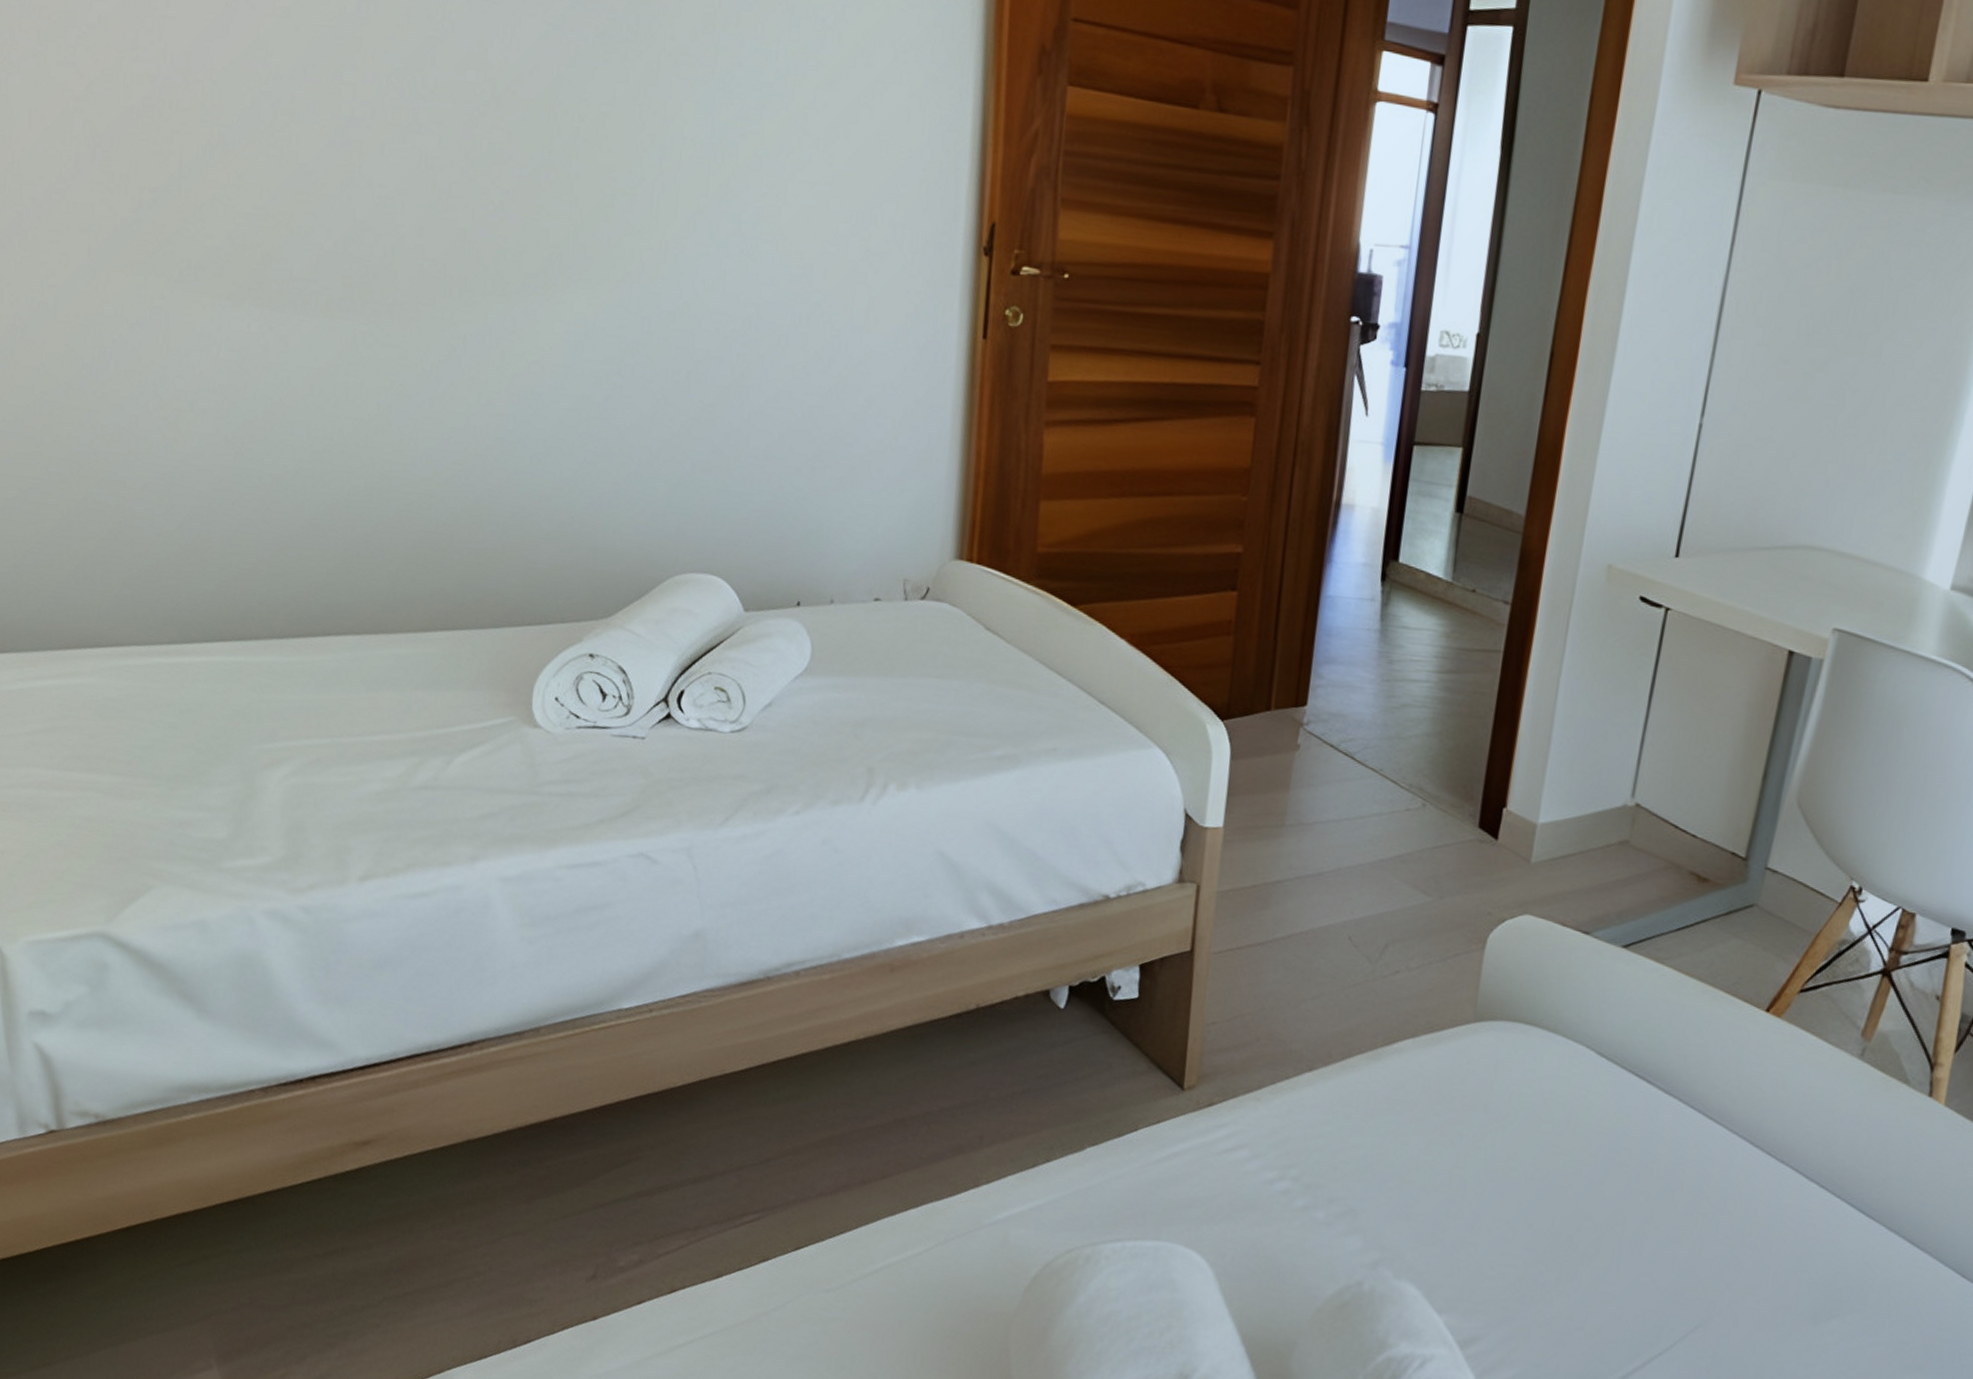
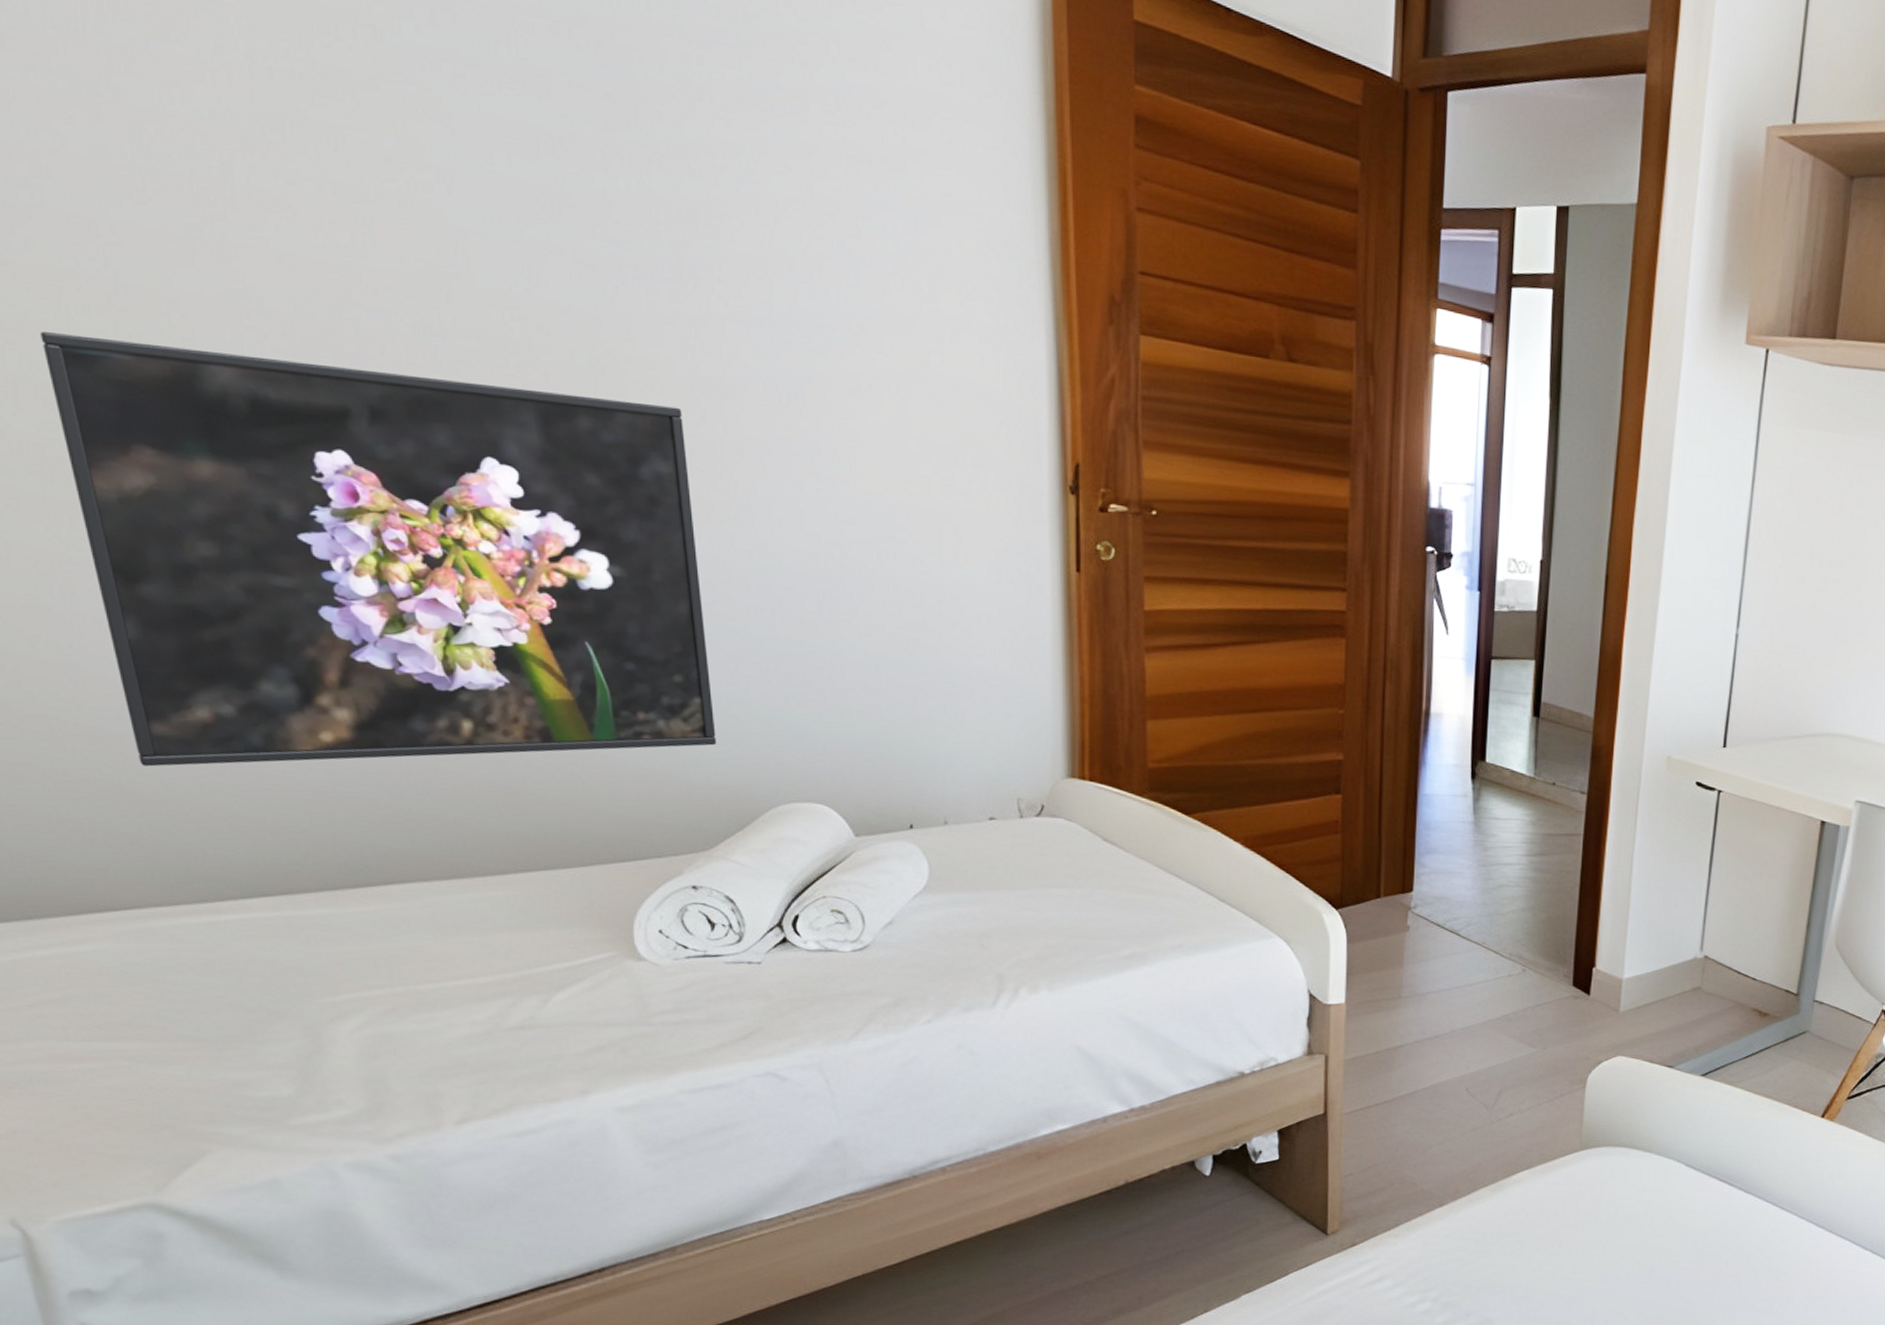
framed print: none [102,100,626,511] -> present [40,332,716,767]

